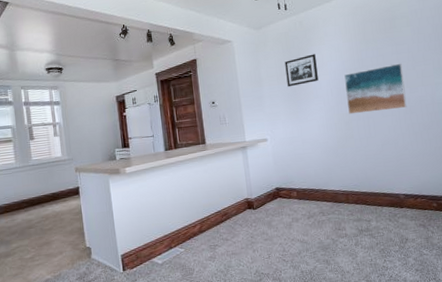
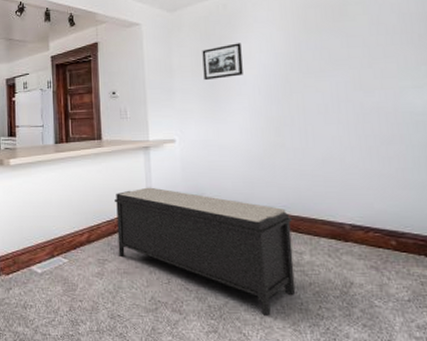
bench: none [220,180,367,273] -> present [115,187,296,316]
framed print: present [344,63,407,115] -> none [276,59,359,118]

